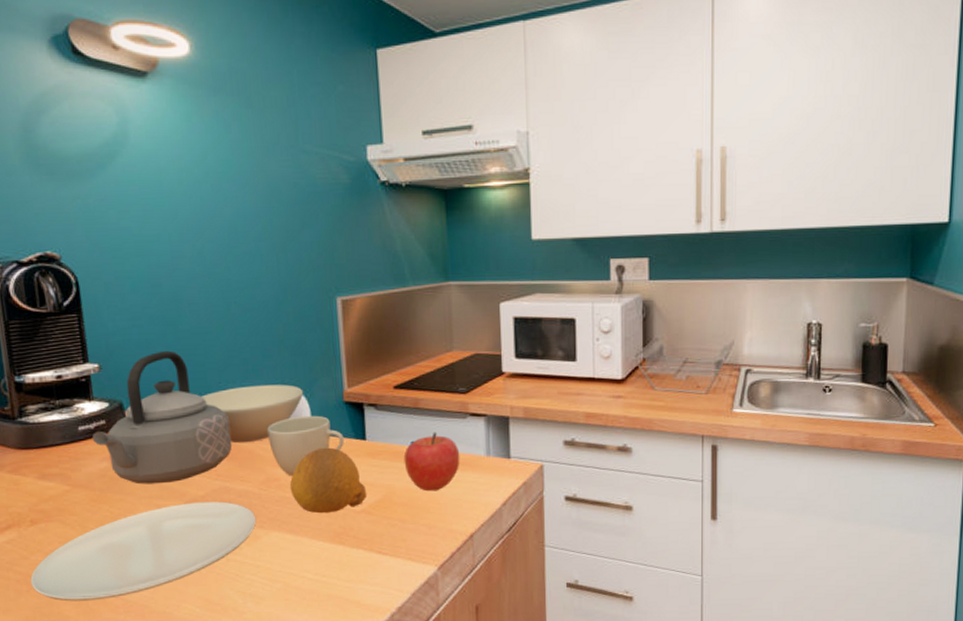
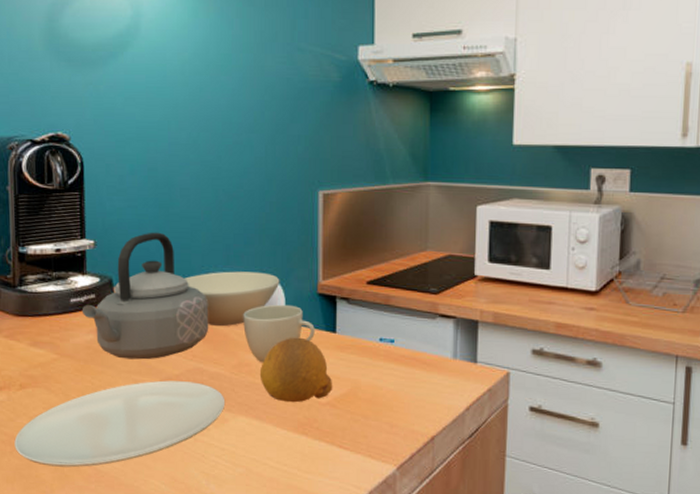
fruit: present [403,431,460,492] -> none [371,330,427,390]

